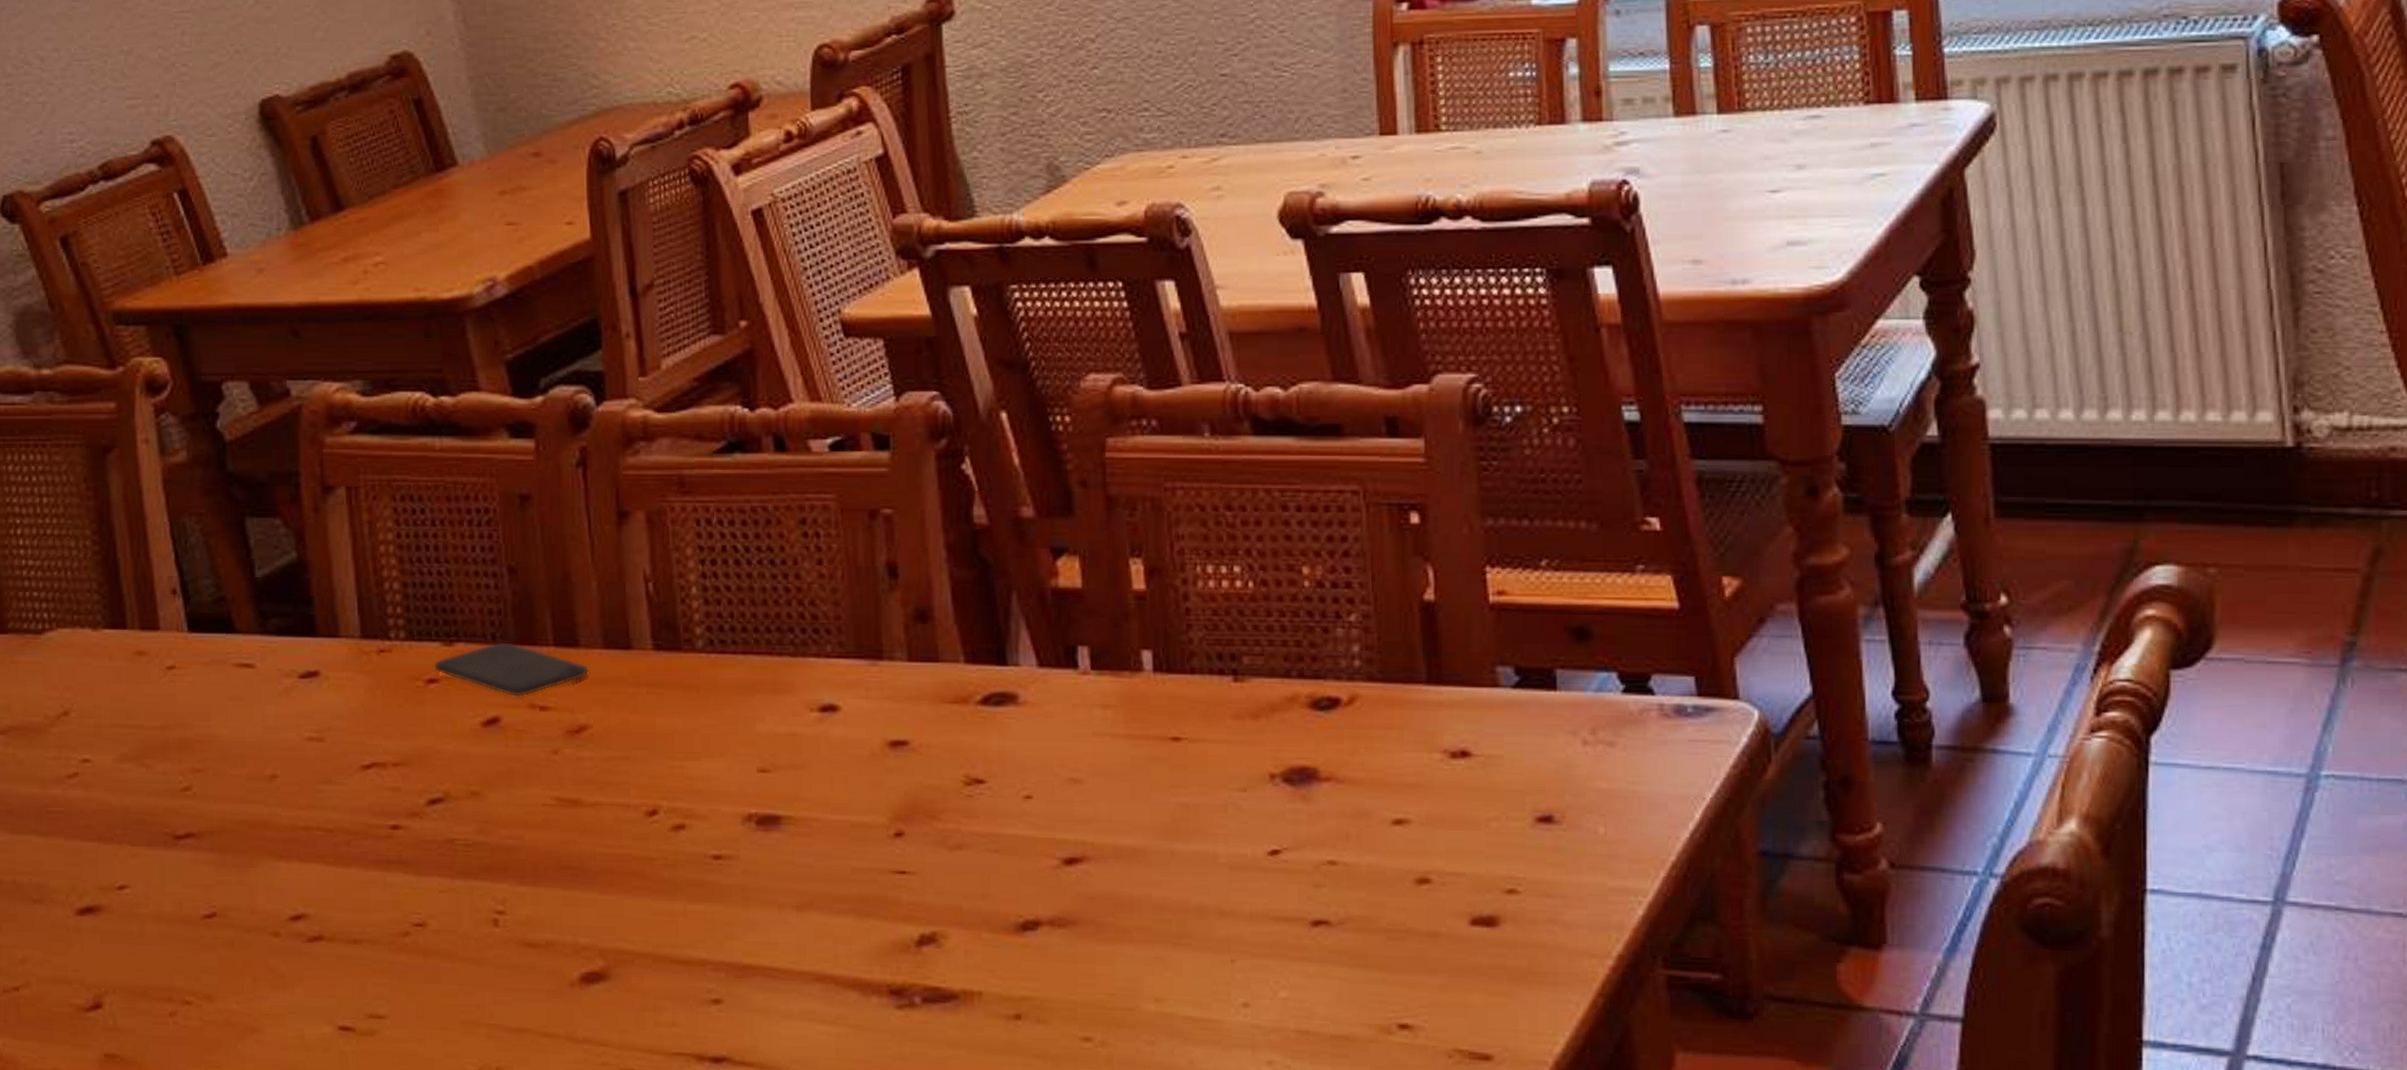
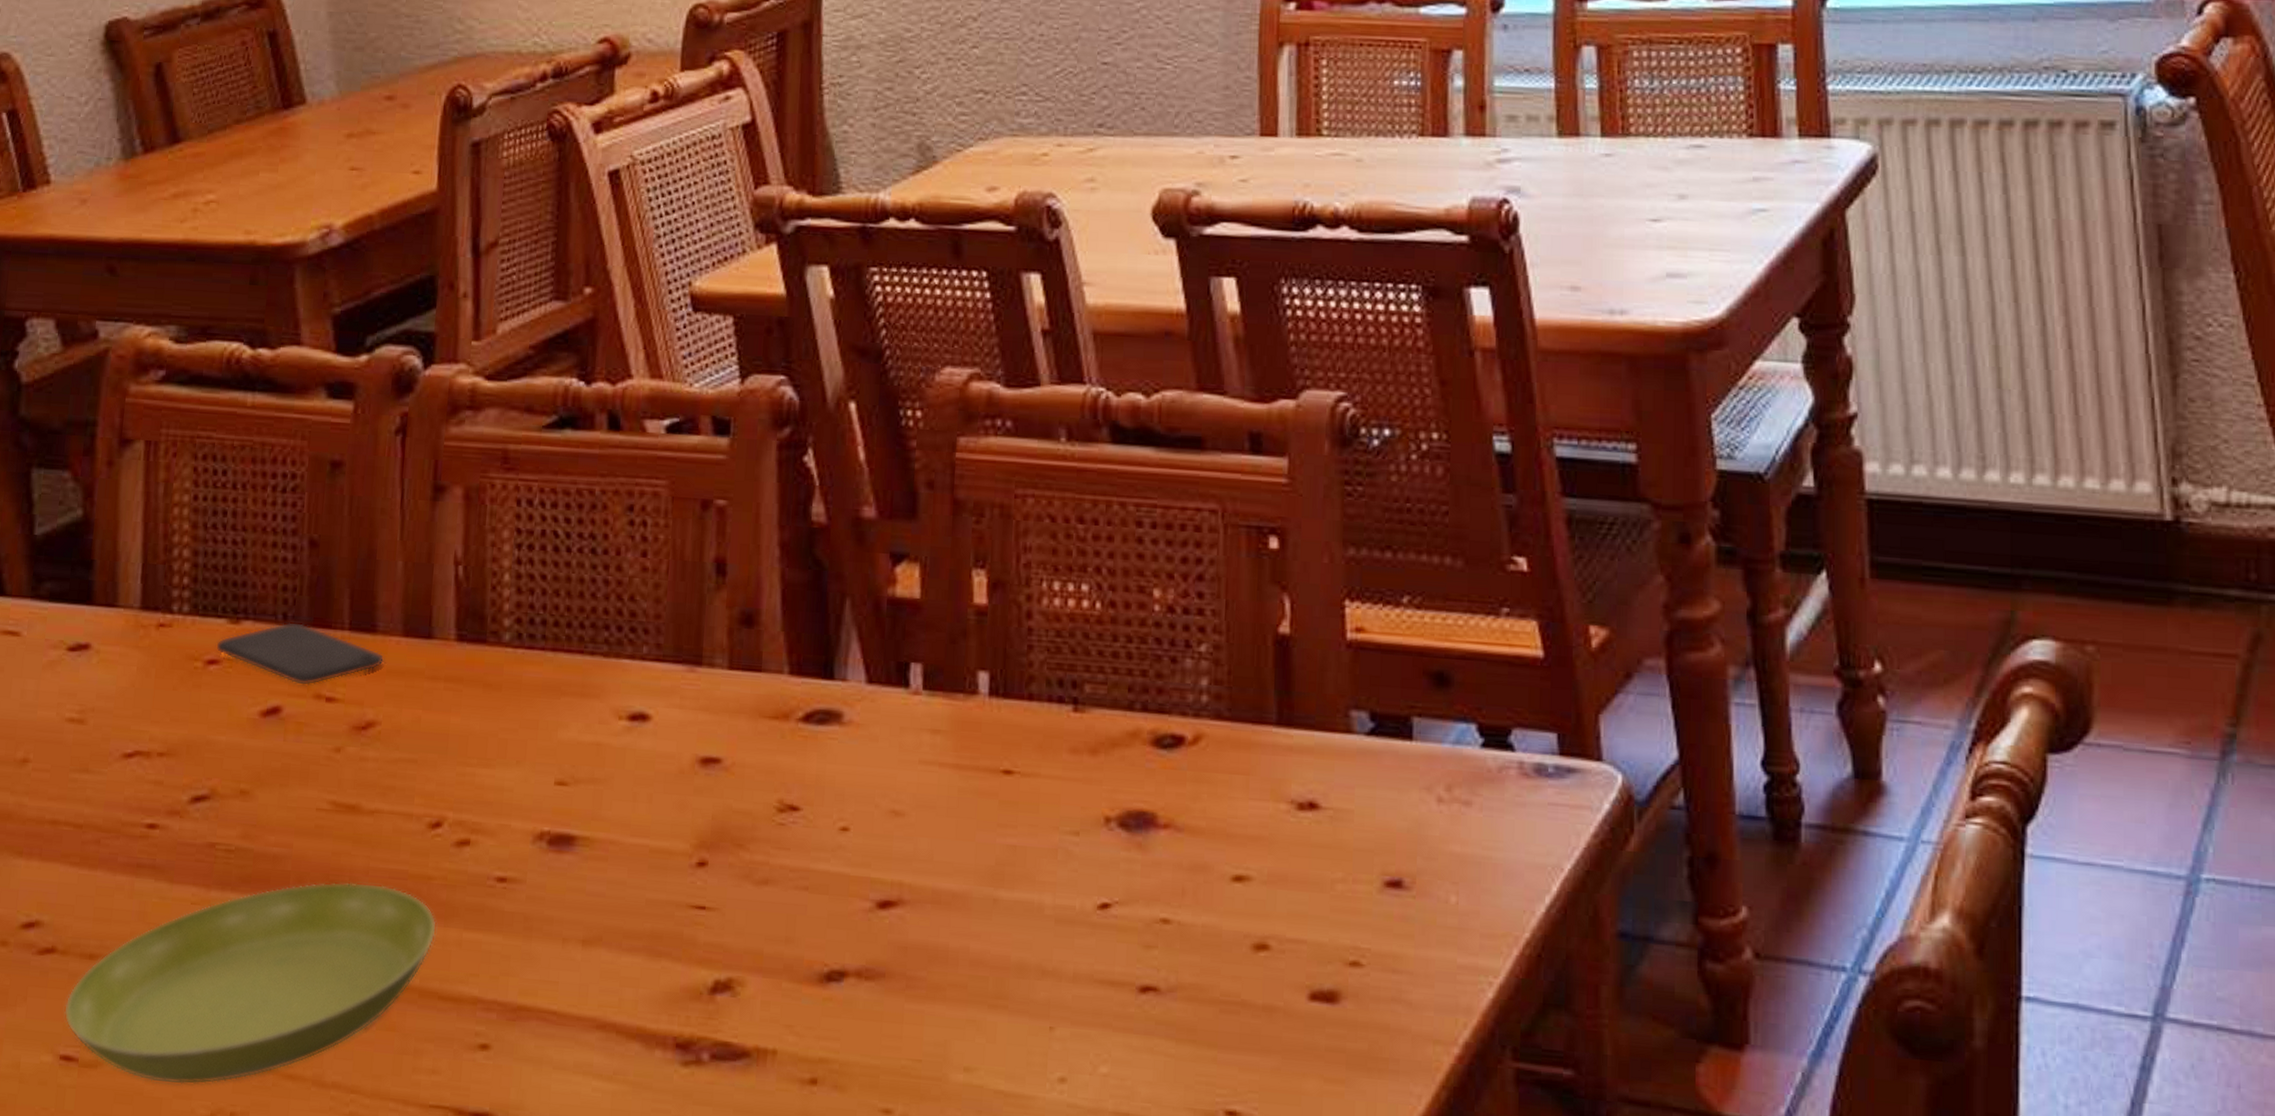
saucer: none [337,866,663,1046] -> present [64,881,437,1085]

